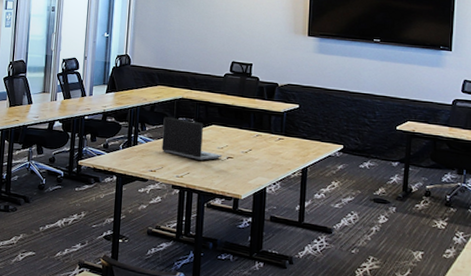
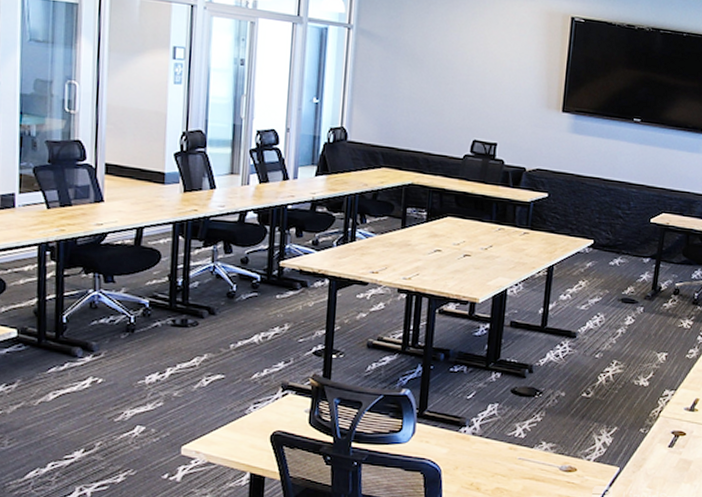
laptop computer: present [162,116,222,161] -> none [386,206,458,259]

